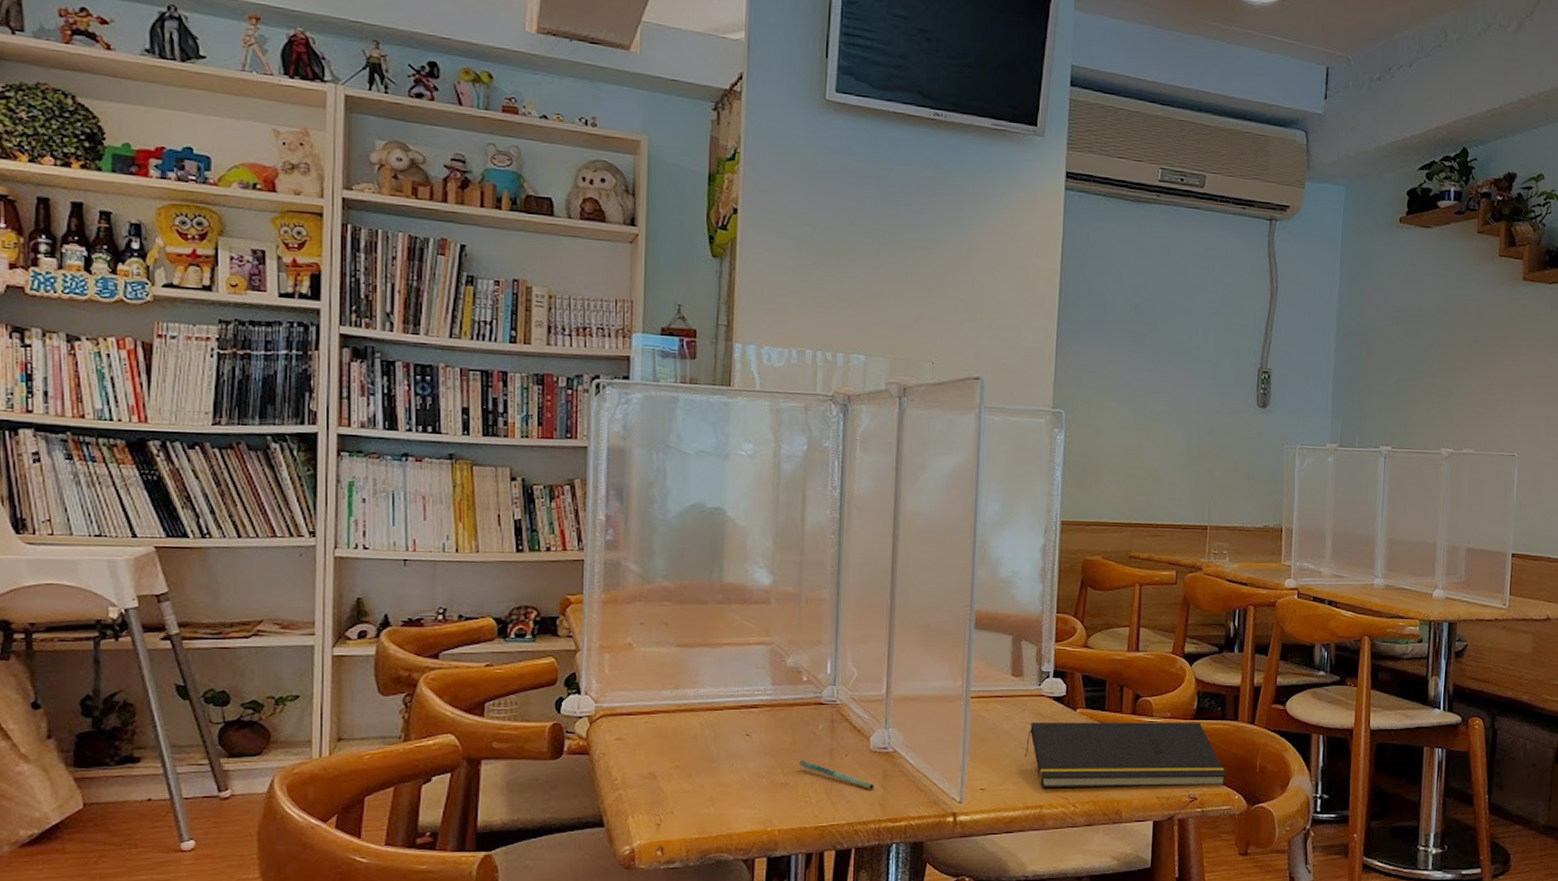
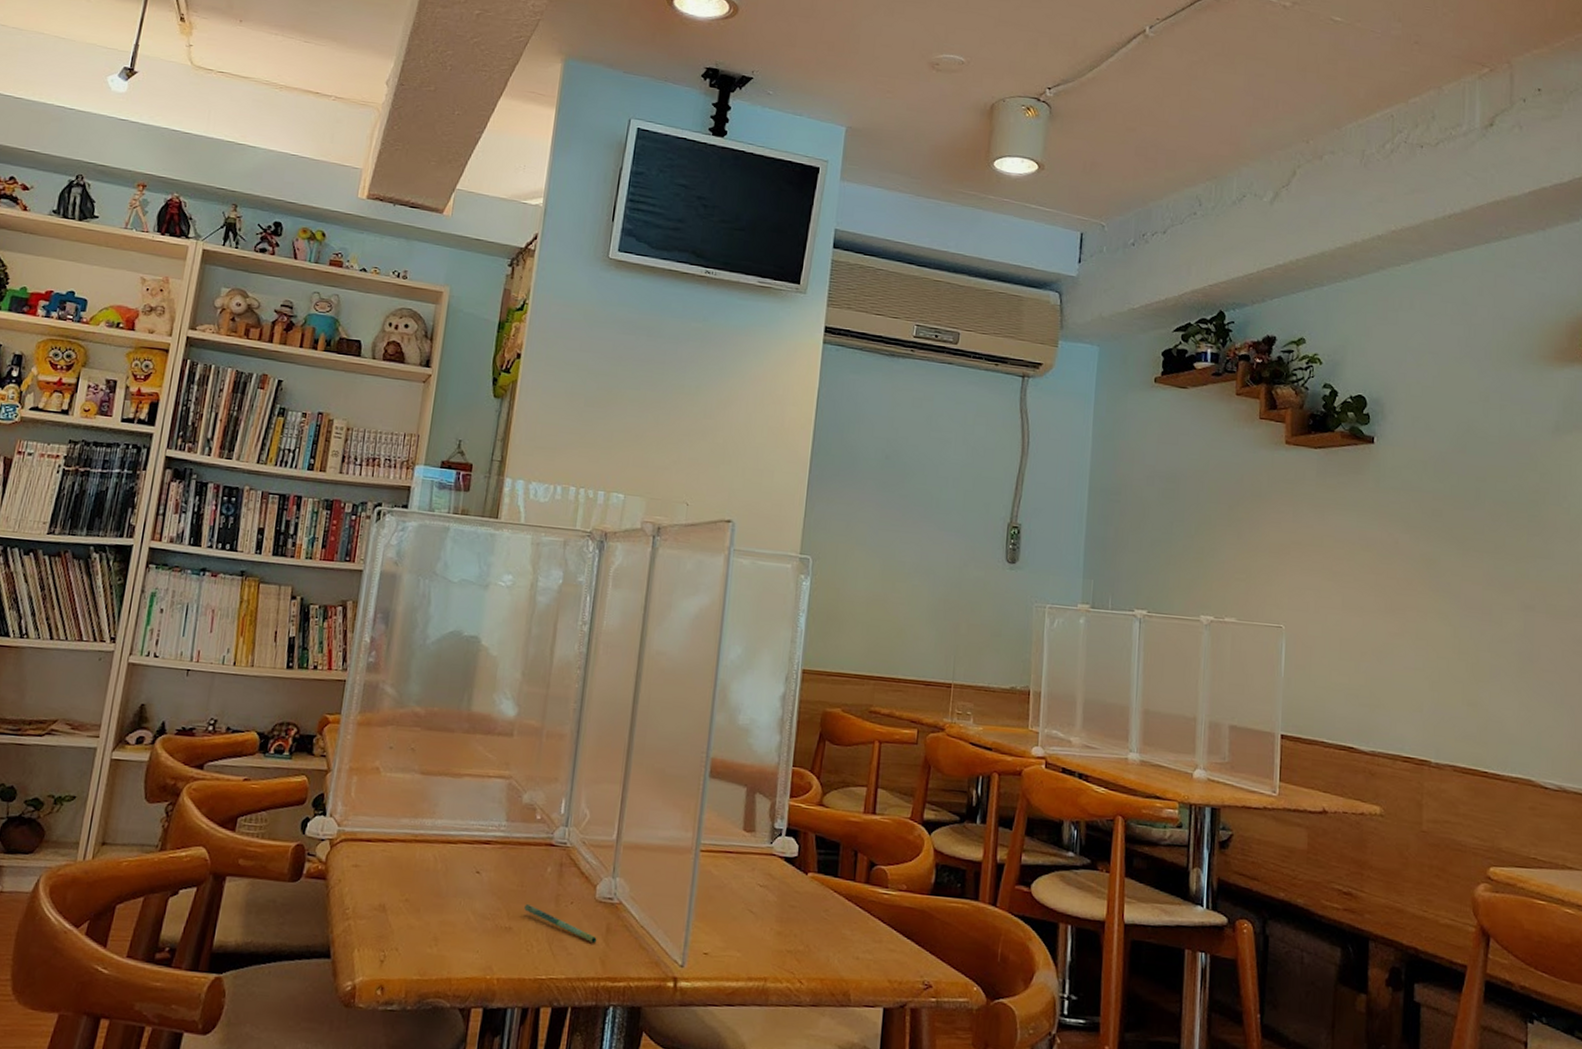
notepad: present [1024,722,1227,789] -> none [750,883,965,974]

